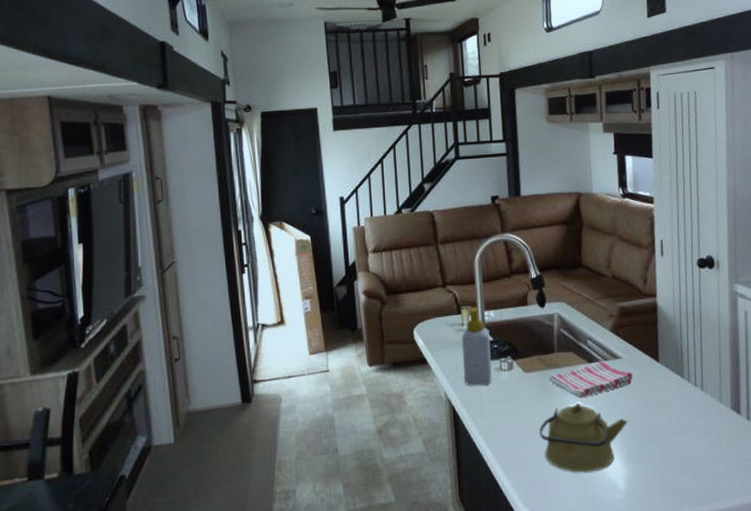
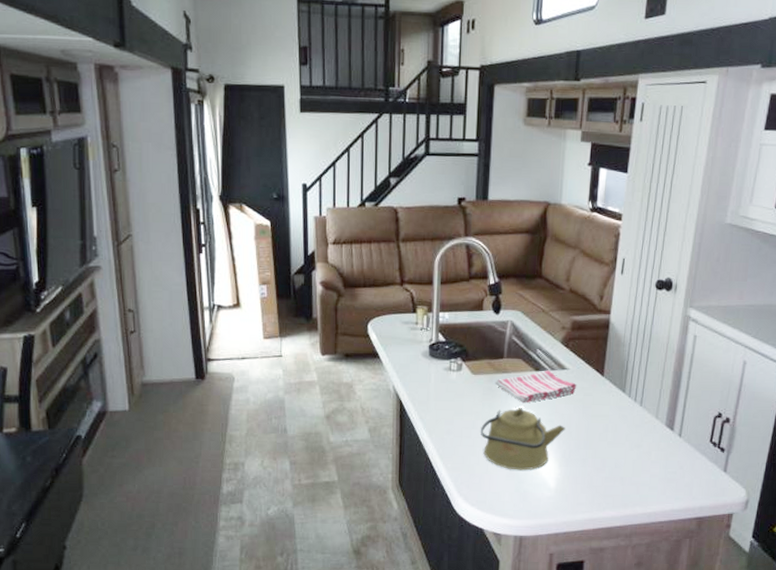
soap bottle: present [461,307,492,386] -> none [413,307,442,383]

